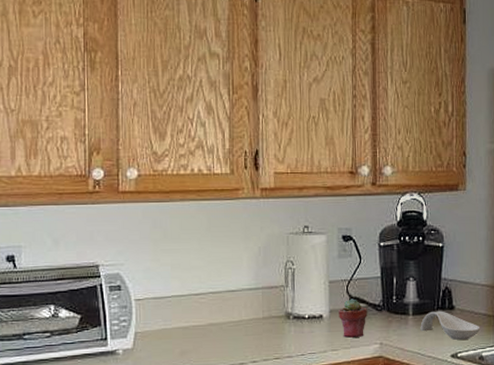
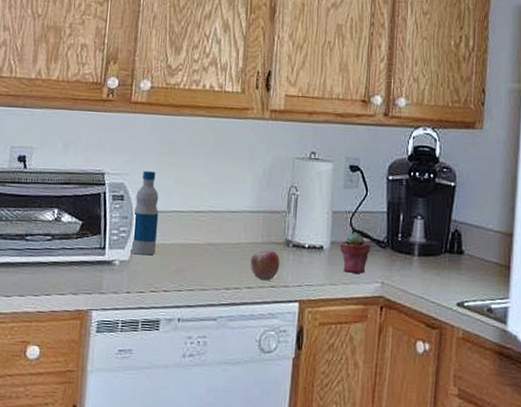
bottle: none [132,259,159,342] -> present [130,171,159,256]
apple: none [253,325,282,353] -> present [250,251,280,280]
spoon rest: present [420,311,481,340] -> none [425,254,491,288]

